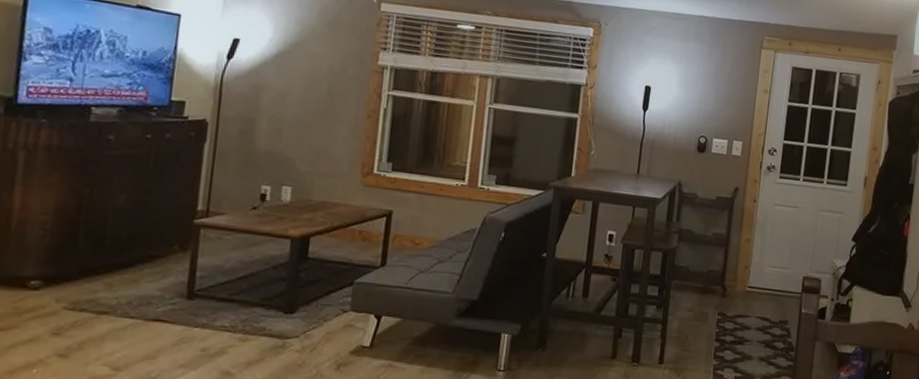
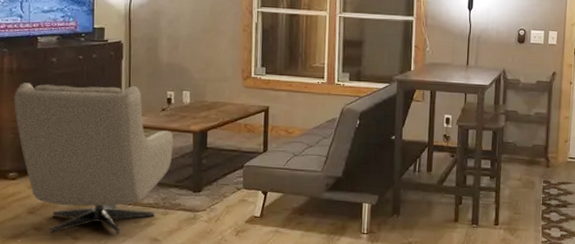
armchair: none [47,164,265,365] -> present [14,83,174,235]

